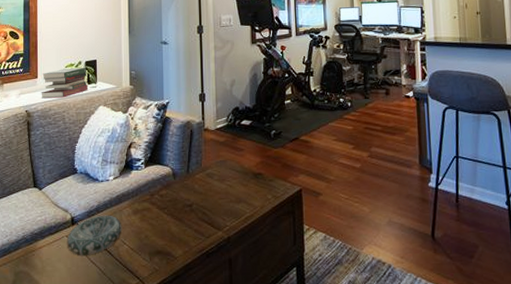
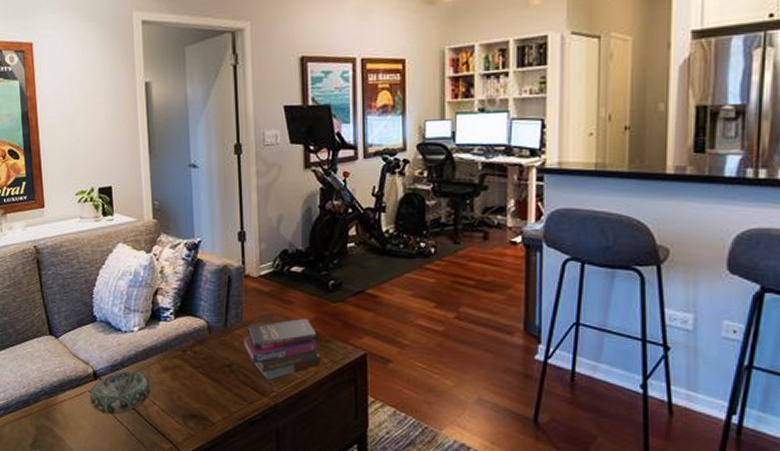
books: present [41,67,89,99] -> none [49,195,104,232]
books: none [202,162,266,216] -> present [243,318,321,380]

